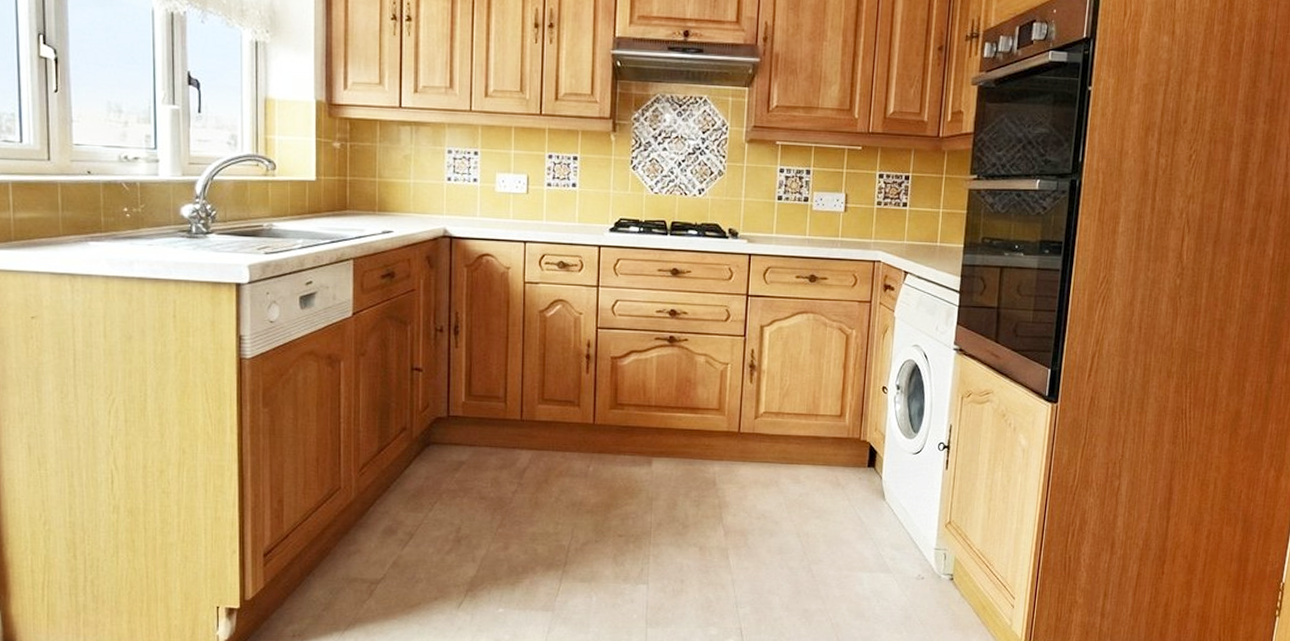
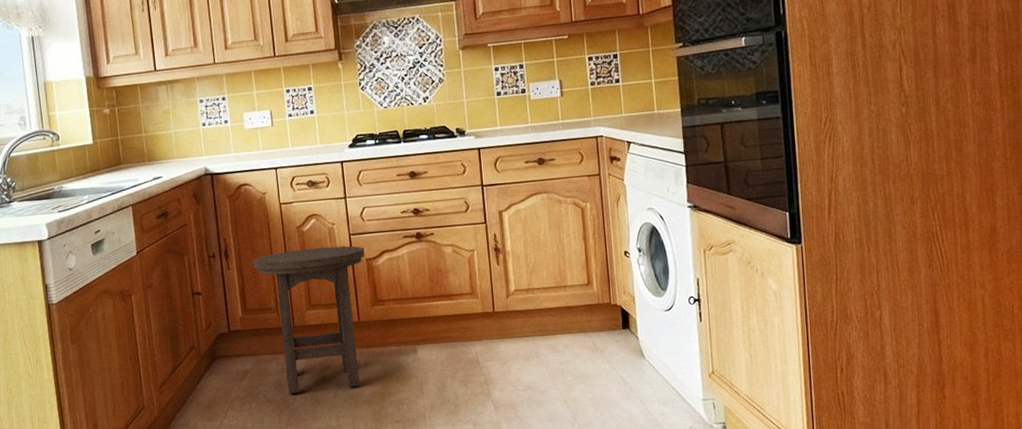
stool: none [486,336,611,493] -> present [253,246,365,394]

